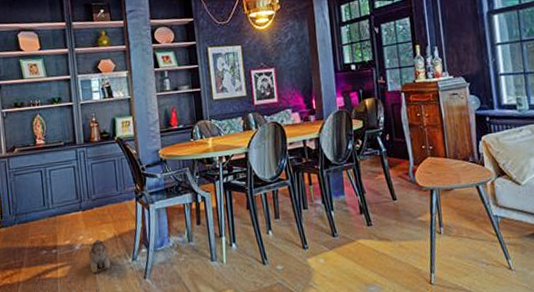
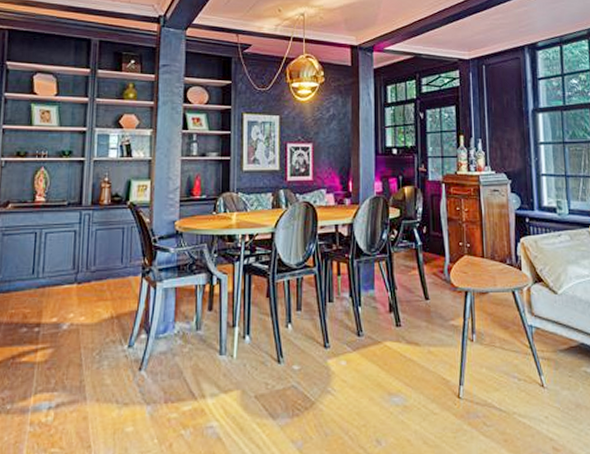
plush toy: present [89,239,111,273] -> none [76,318,102,359]

